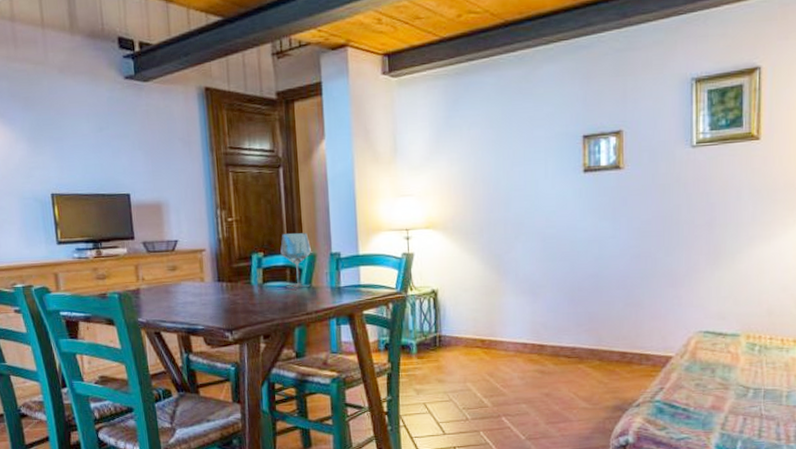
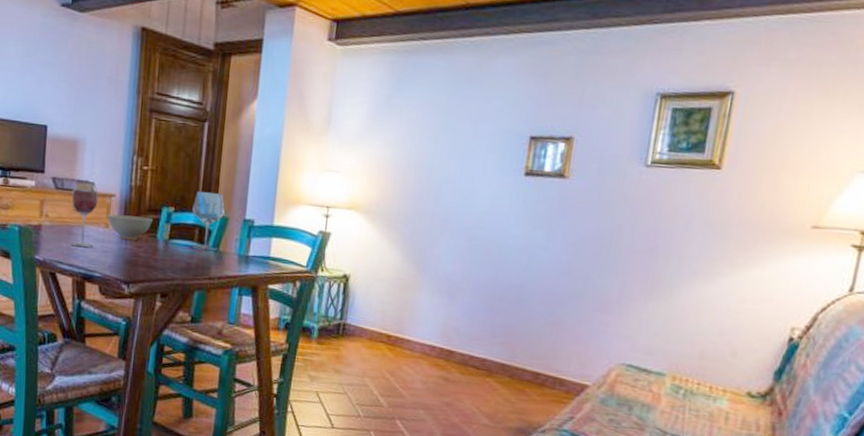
wineglass: none [163,240,192,304] -> present [71,180,98,248]
bowl: none [201,266,245,290] -> present [108,214,154,241]

